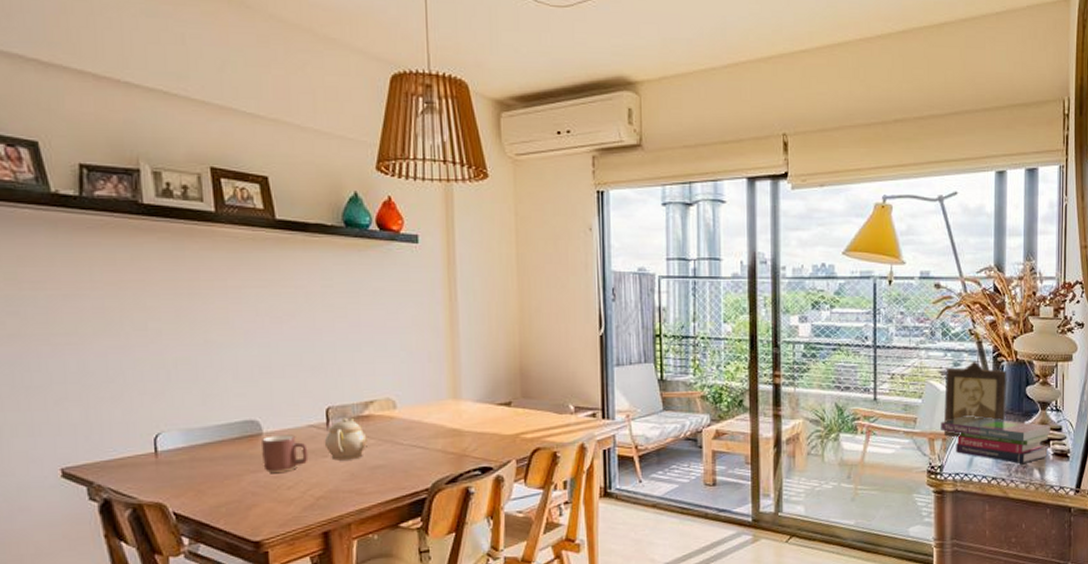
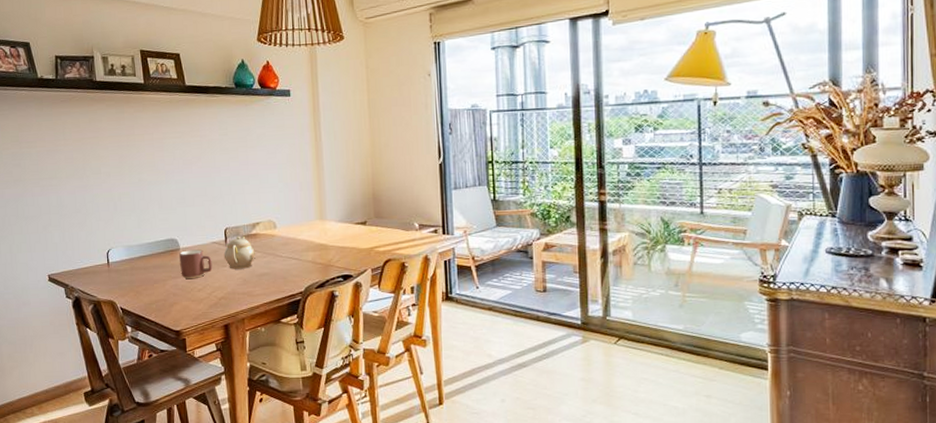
books: present [941,416,1050,464] -> none [773,227,899,273]
photo frame: present [943,361,1007,438] -> none [776,174,847,249]

